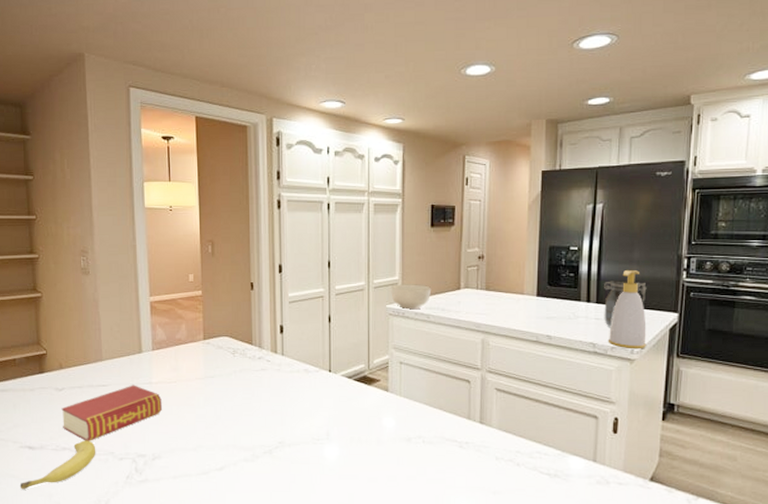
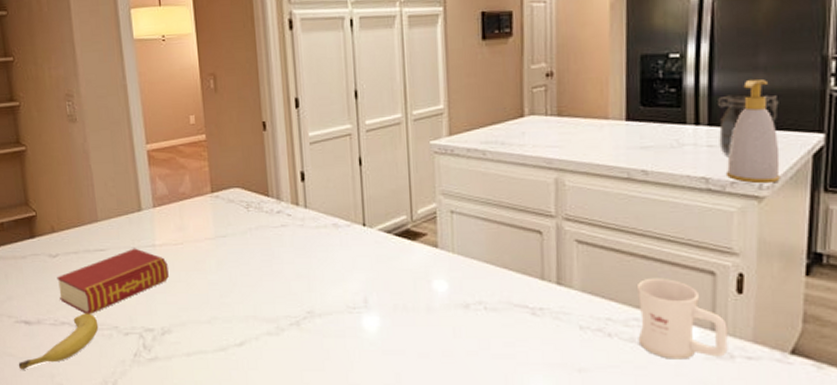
bowl: present [391,284,432,310] -> none [435,113,487,146]
mug: none [539,419,605,485] -> present [636,277,728,360]

